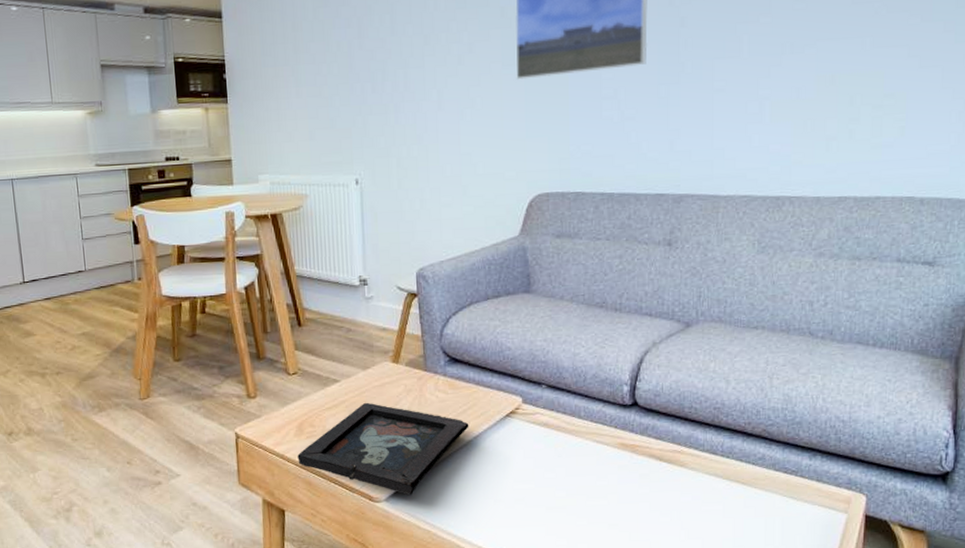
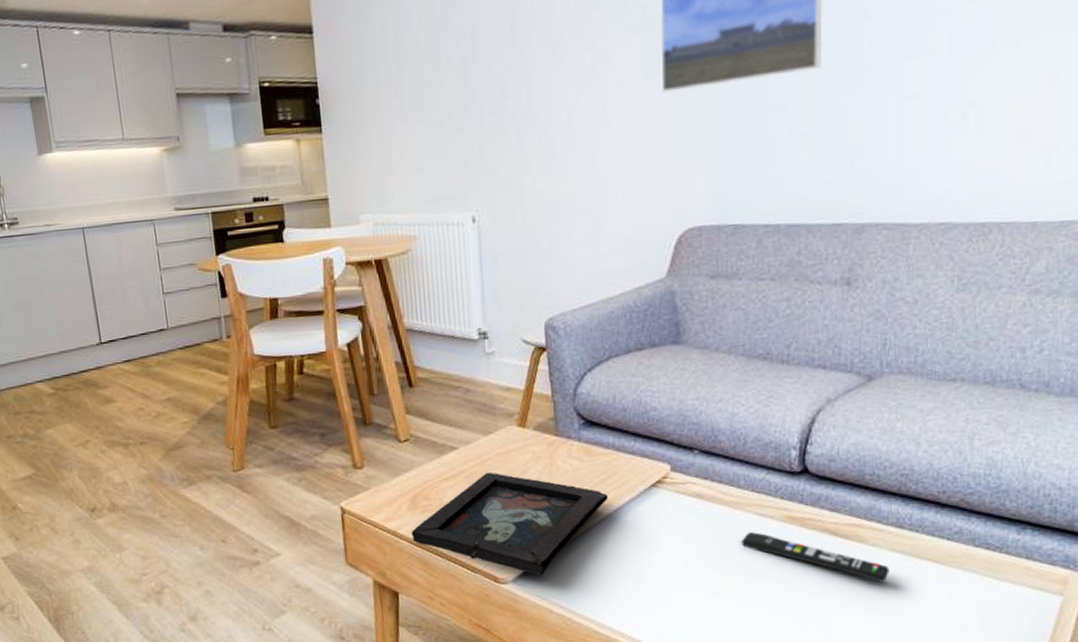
remote control: none [581,457,706,502] -> present [740,532,890,583]

